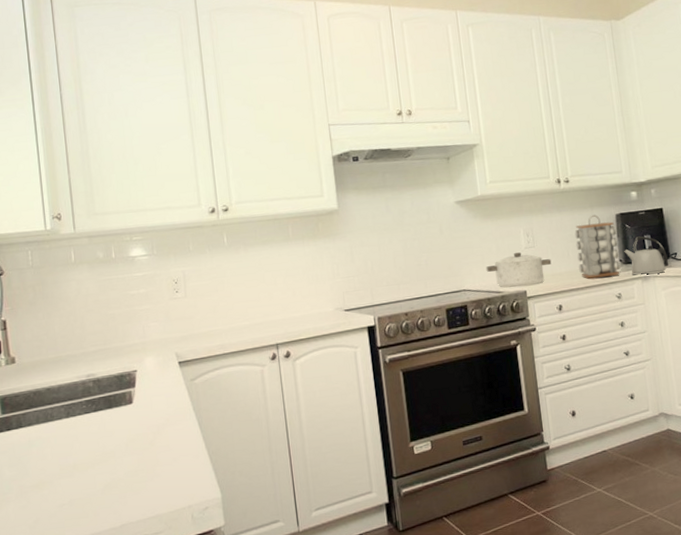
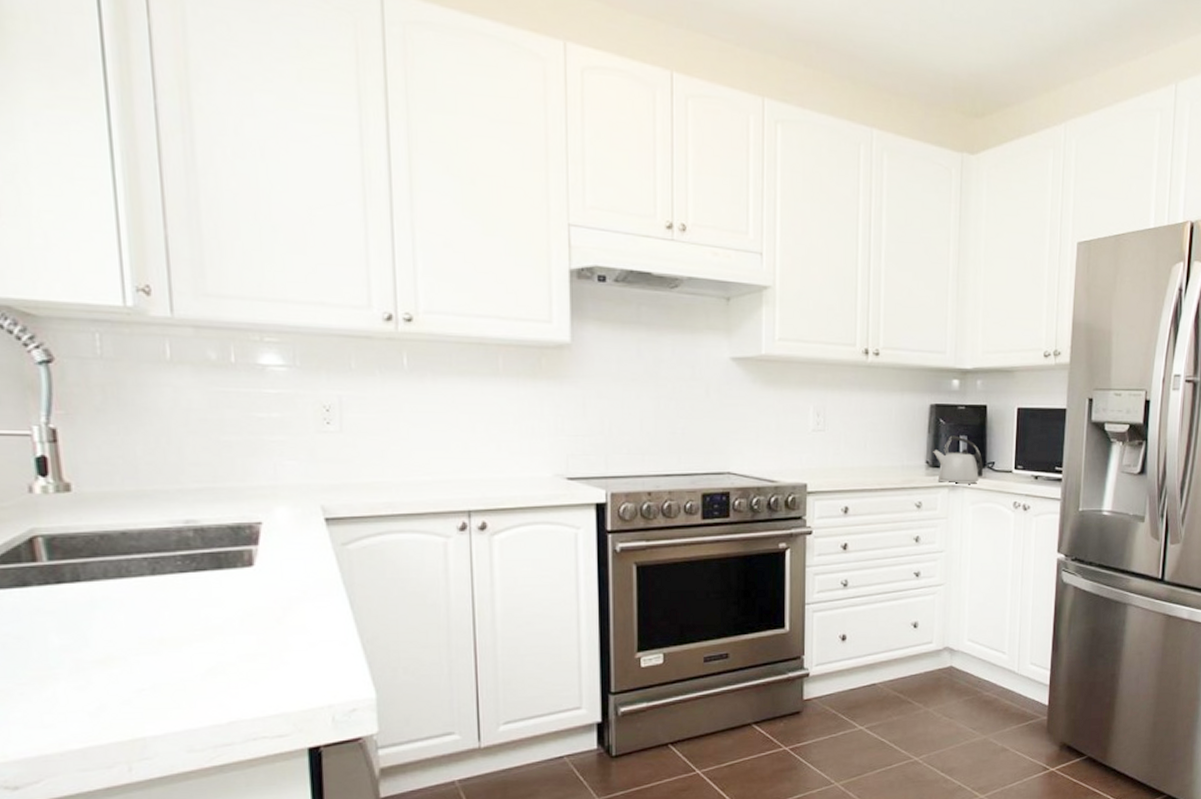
cooking pot: present [486,252,552,288] -> none [760,435,843,478]
spice rack: present [574,215,621,279] -> none [875,401,927,481]

